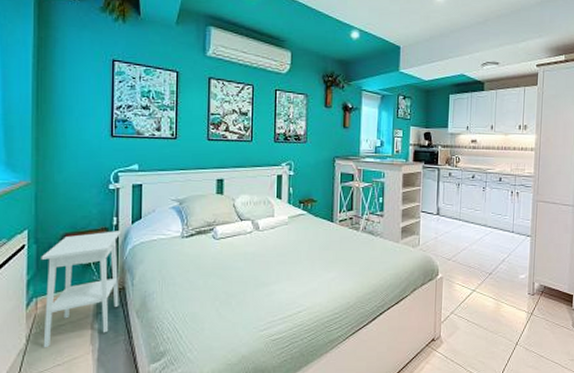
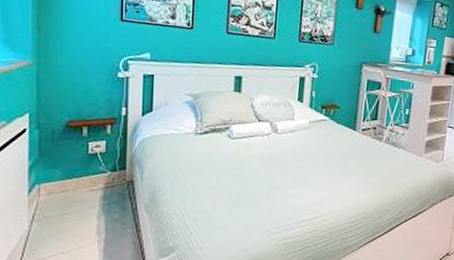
side table: present [41,231,122,348] -> none [43,121,131,235]

